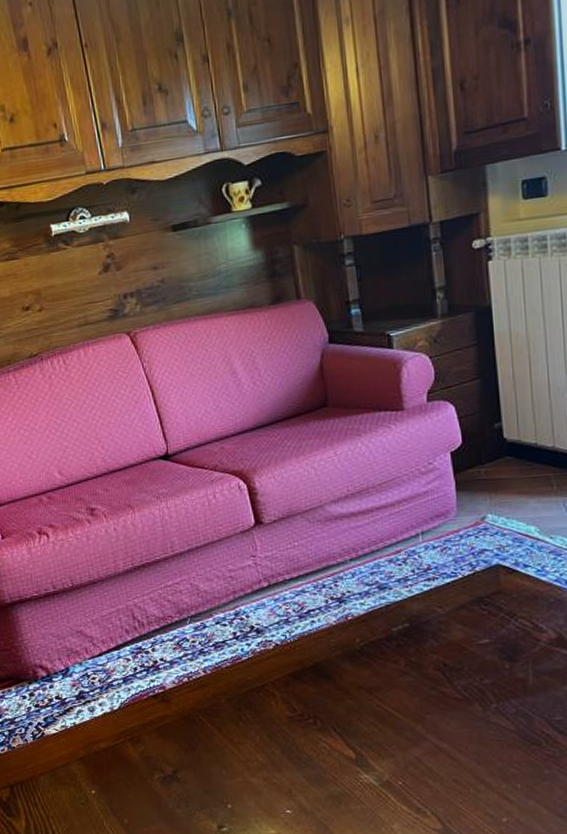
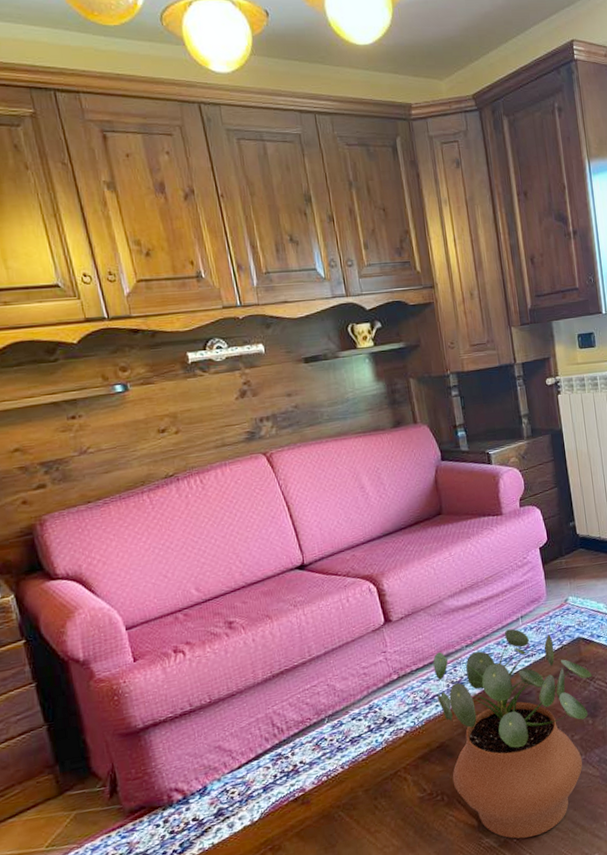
potted plant: none [310,545,513,784] -> present [433,628,592,839]

